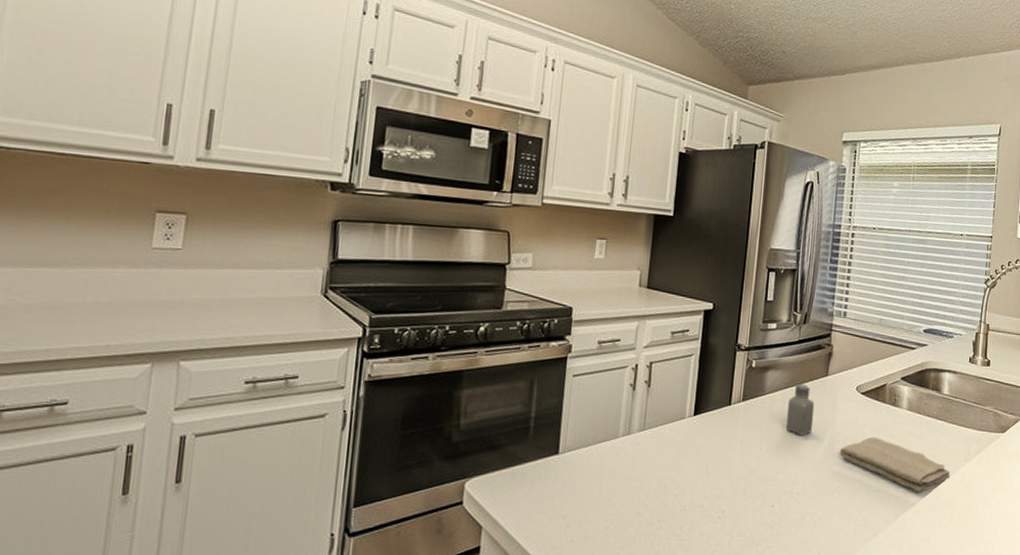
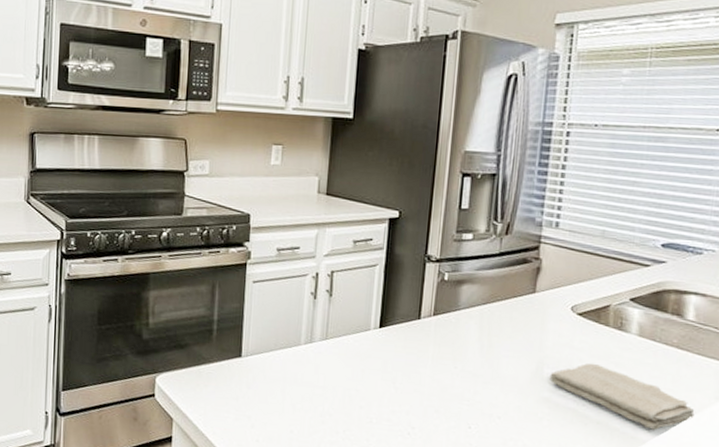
saltshaker: present [785,384,815,436] -> none [484,300,519,356]

